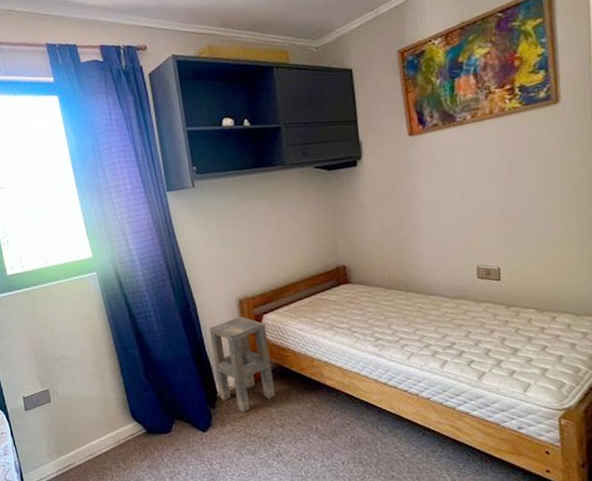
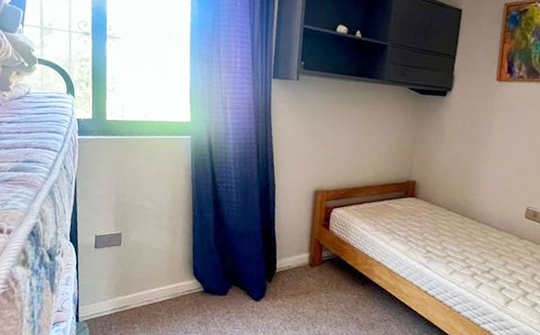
side table: present [209,316,276,413] -> none [277,205,333,292]

